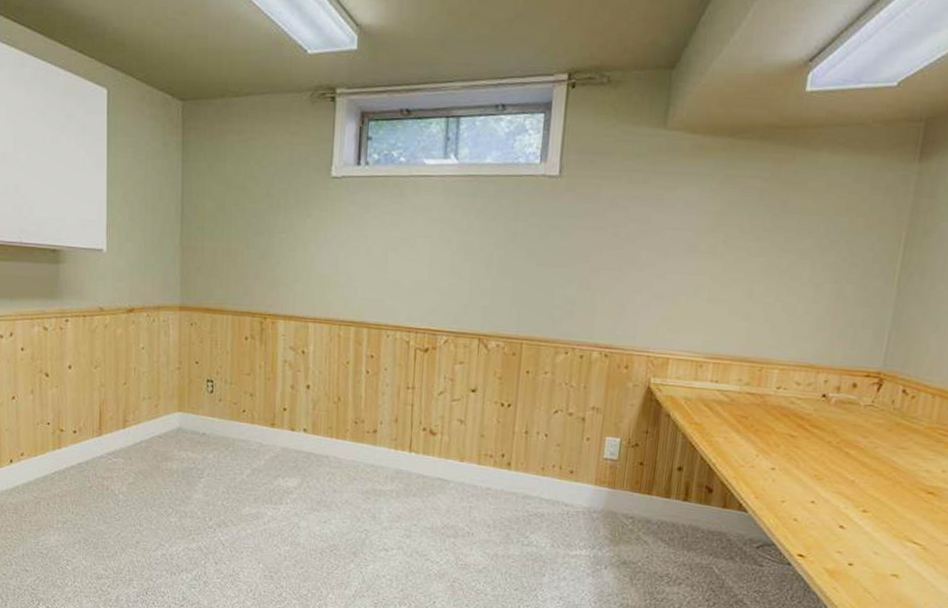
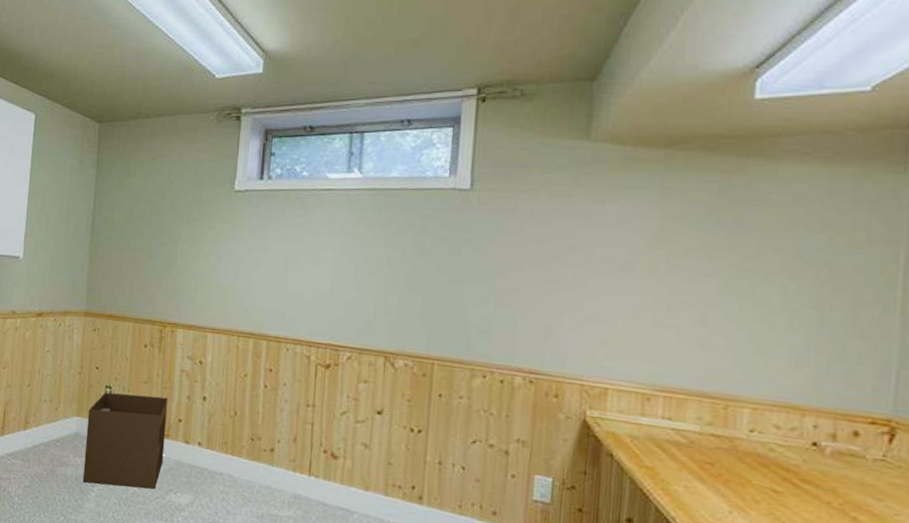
storage box: none [189,386,272,476] -> present [82,392,168,490]

